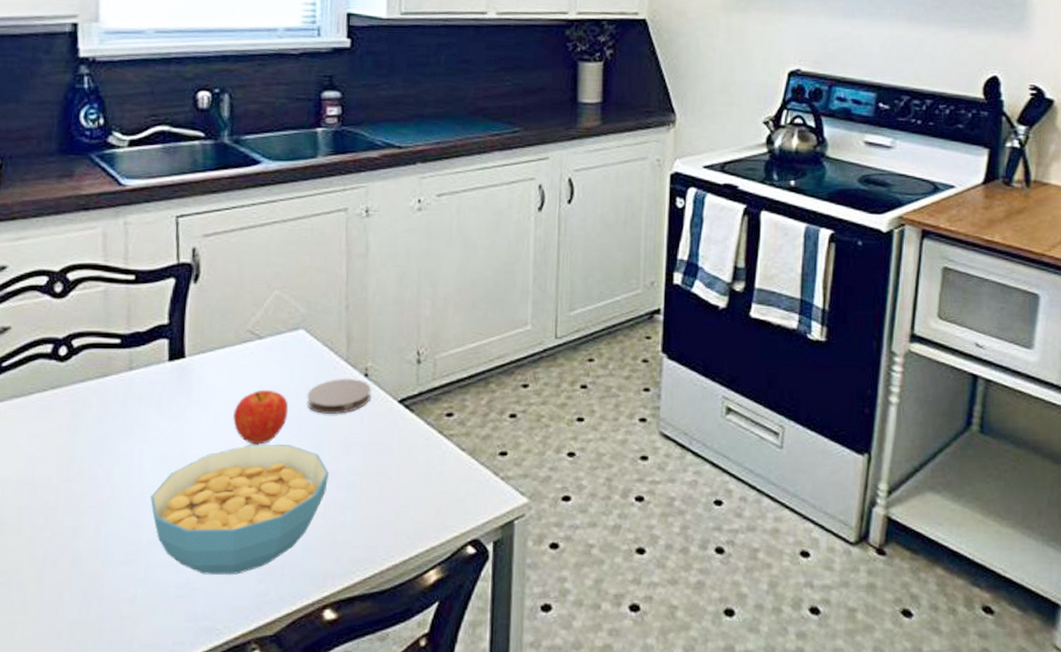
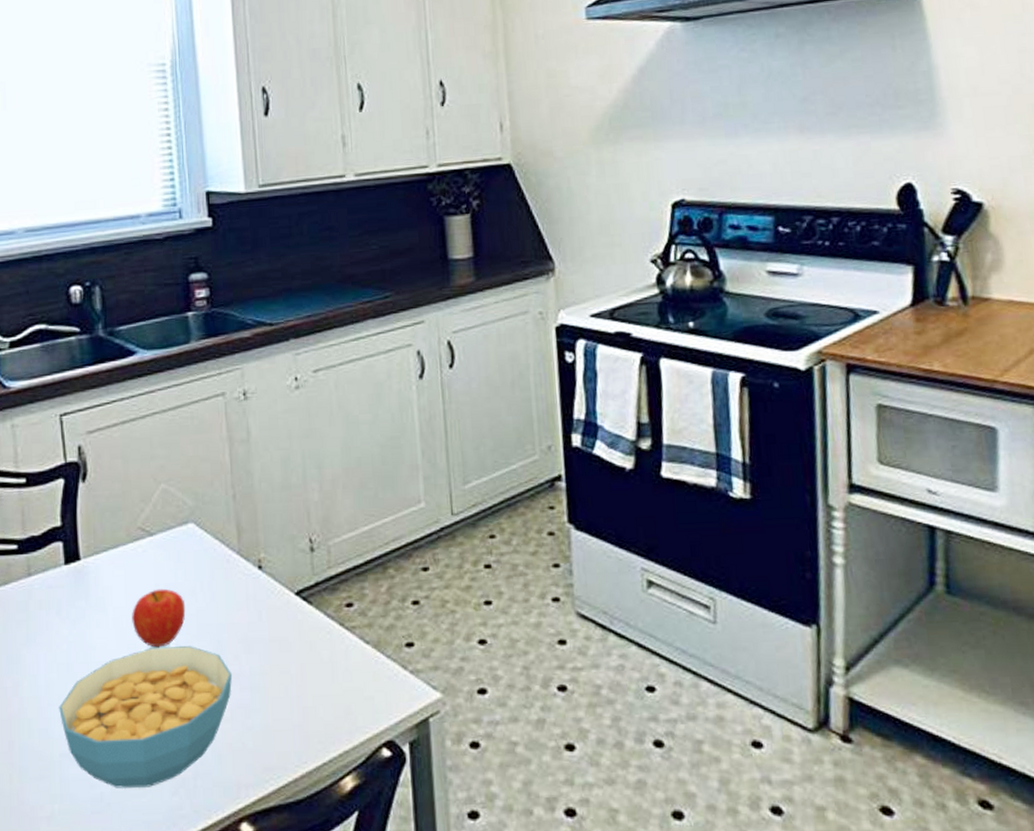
coaster: present [307,379,371,414] -> none [203,572,267,611]

